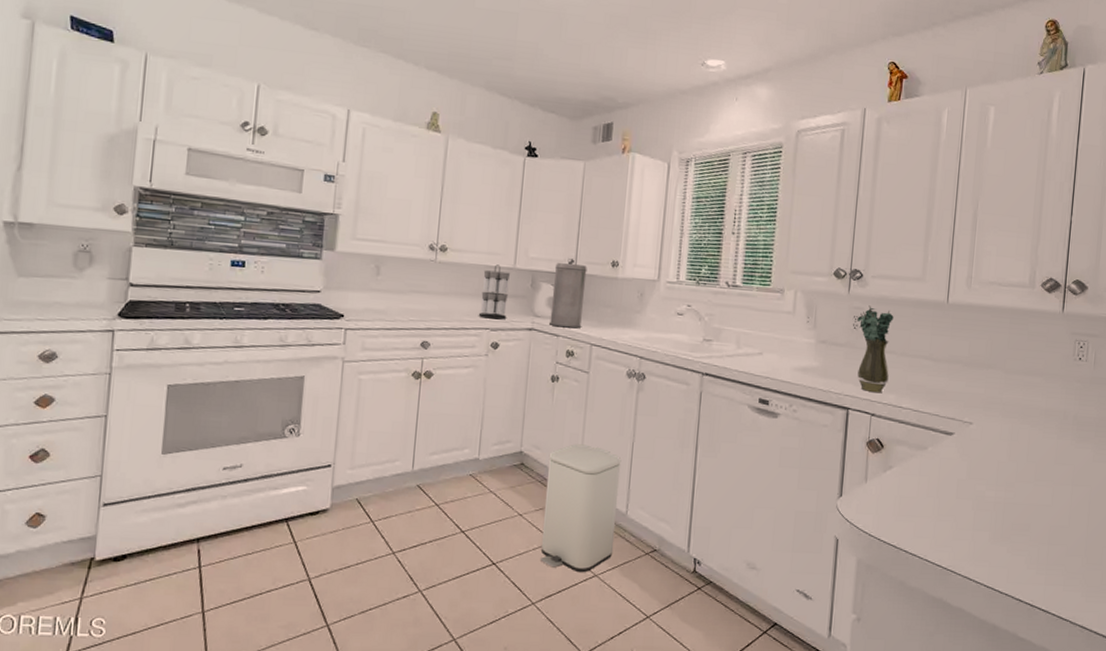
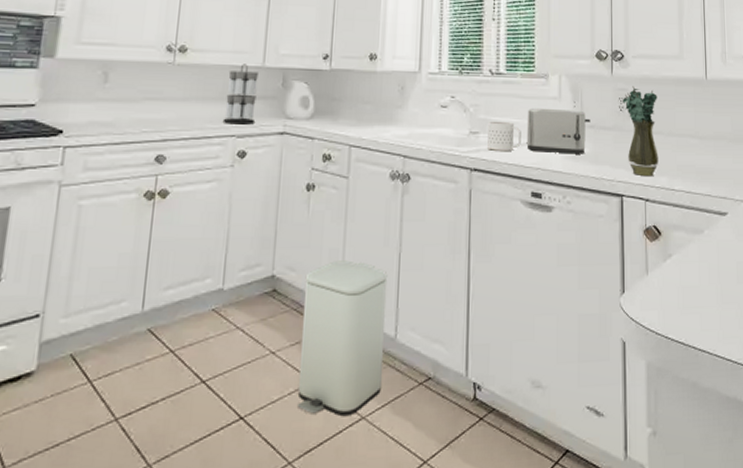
canister: present [549,262,587,329] -> none [303,57,343,129]
mug: none [720,330,753,359] -> present [488,120,521,151]
toaster: none [757,320,823,368] -> present [526,107,591,156]

